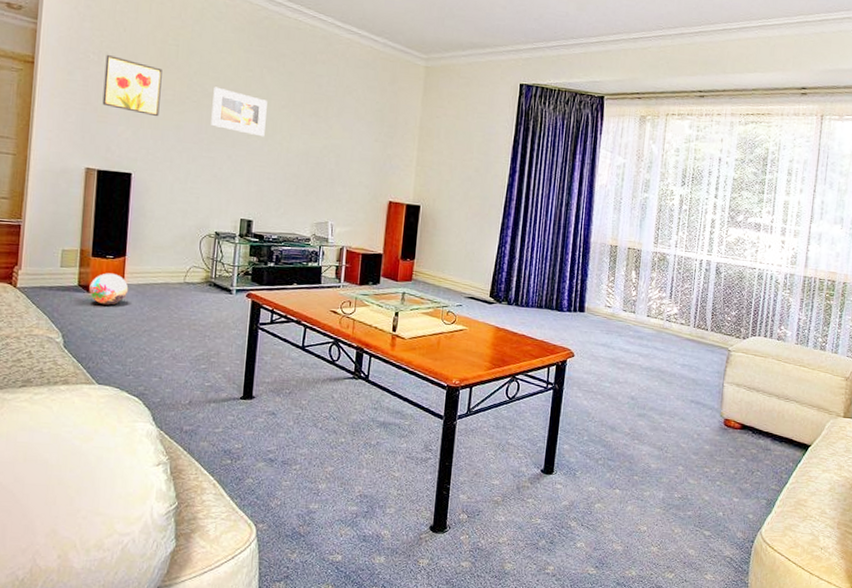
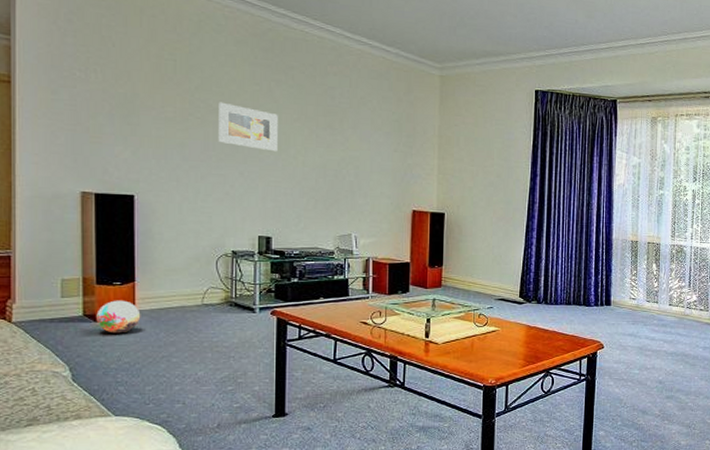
wall art: present [102,54,162,117] -> none [94,71,160,135]

